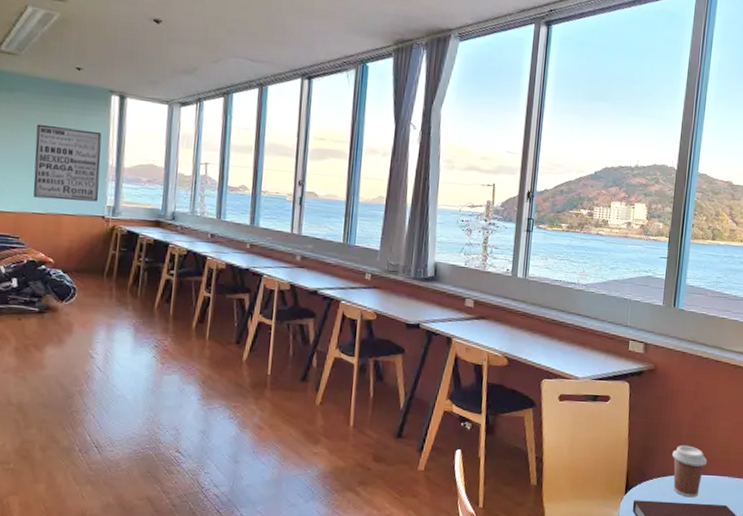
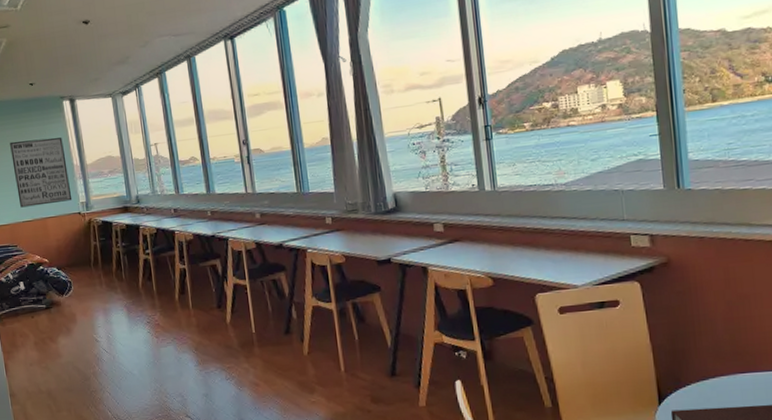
coffee cup: present [672,445,707,498] -> none [709,341,756,400]

